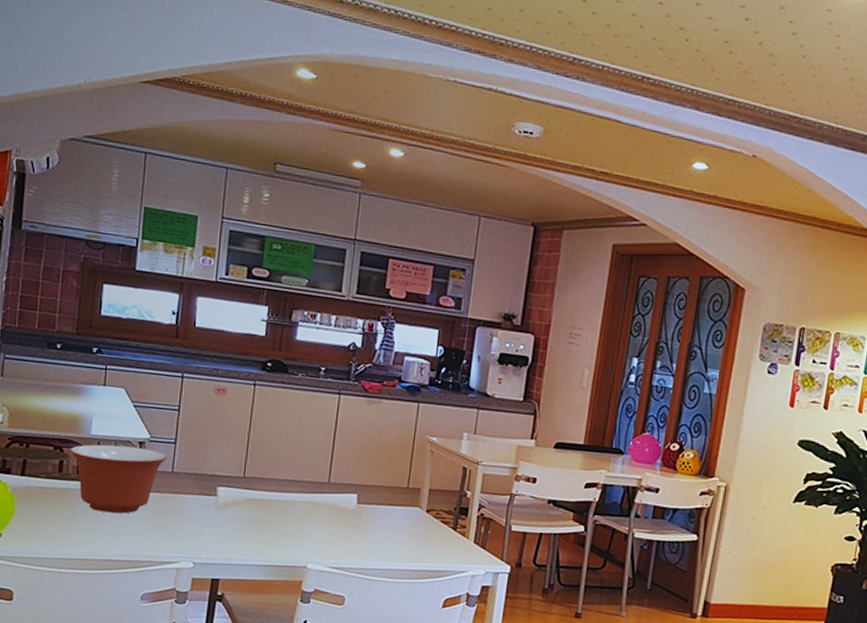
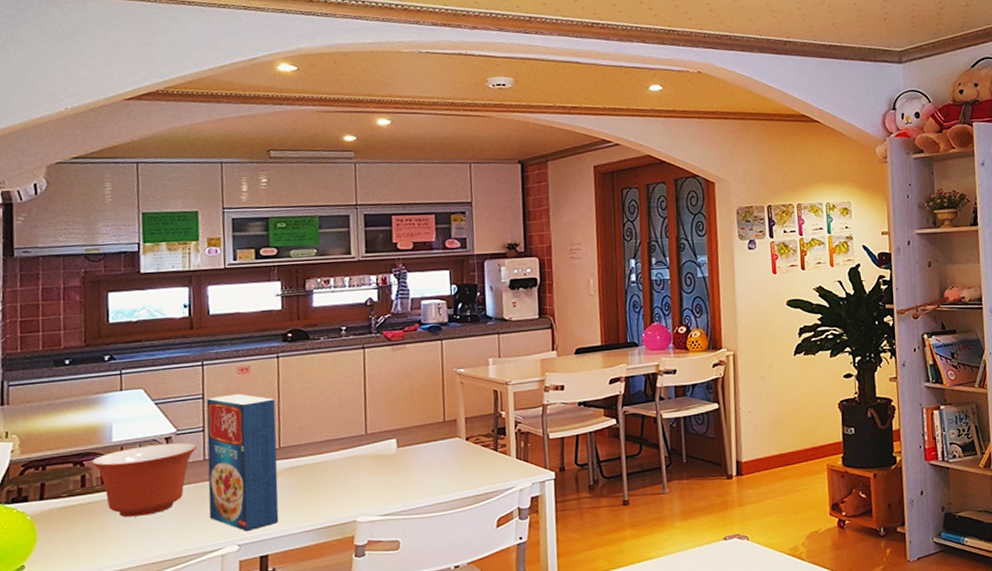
cereal box: none [170,411,247,552] -> present [206,393,279,531]

